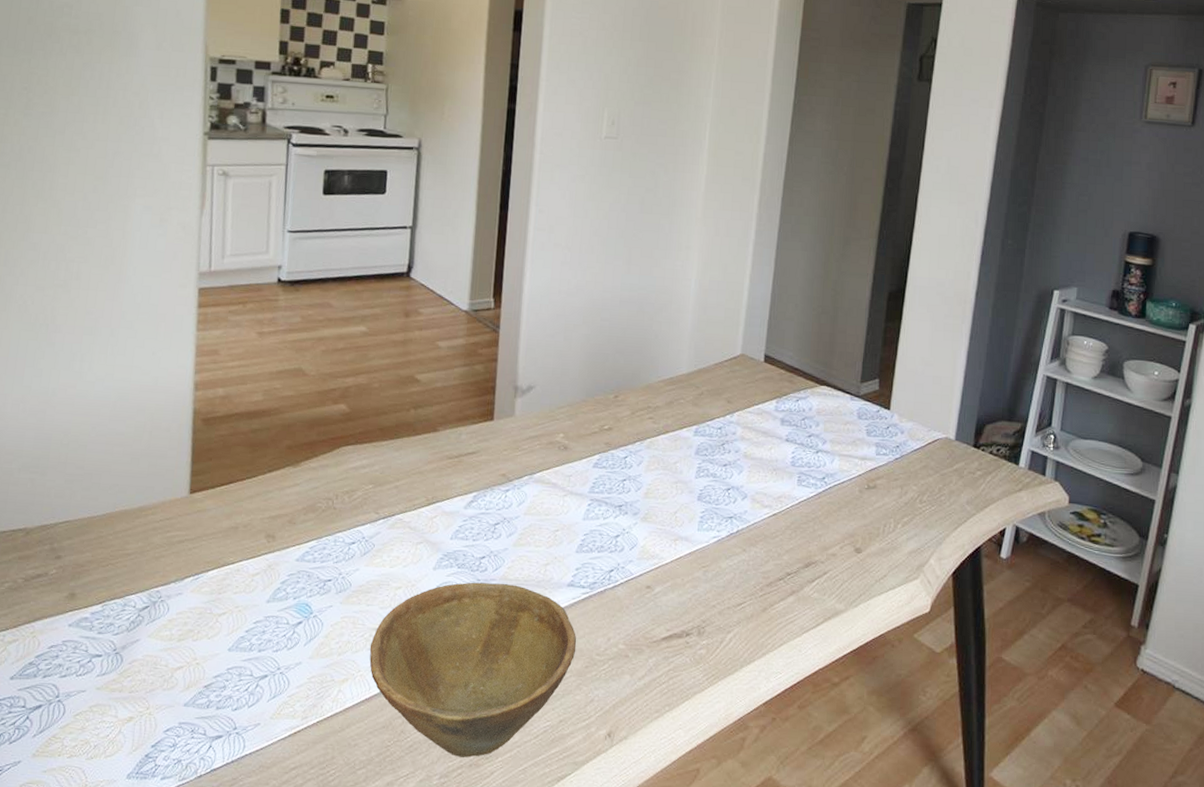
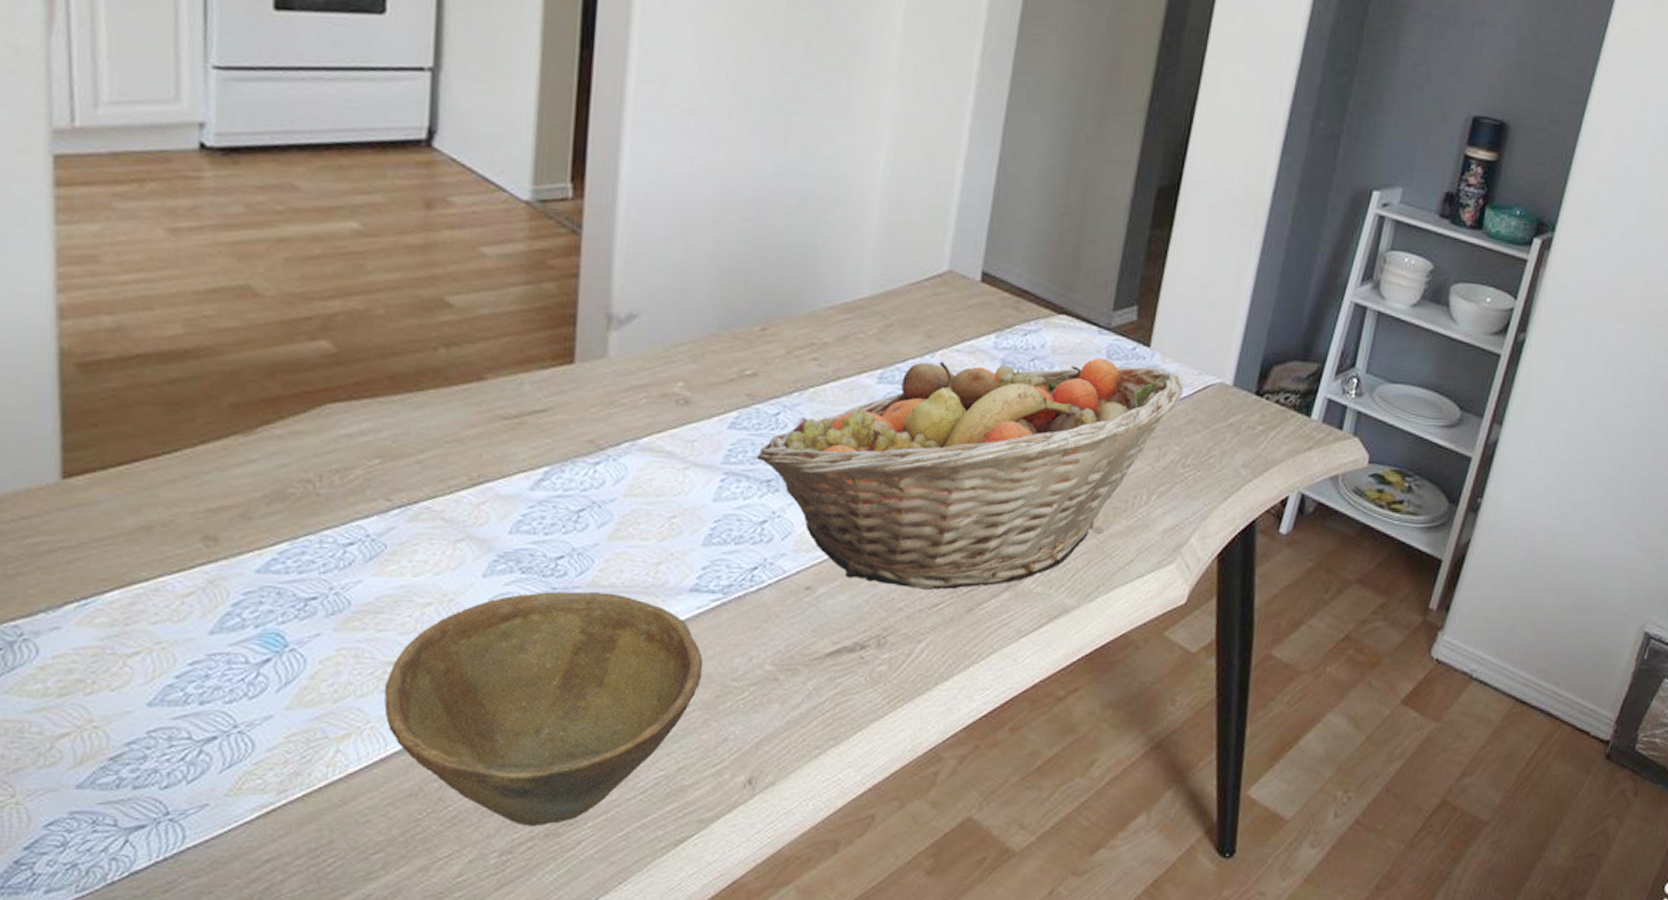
fruit basket: none [612,418,918,593] -> present [757,358,1184,591]

